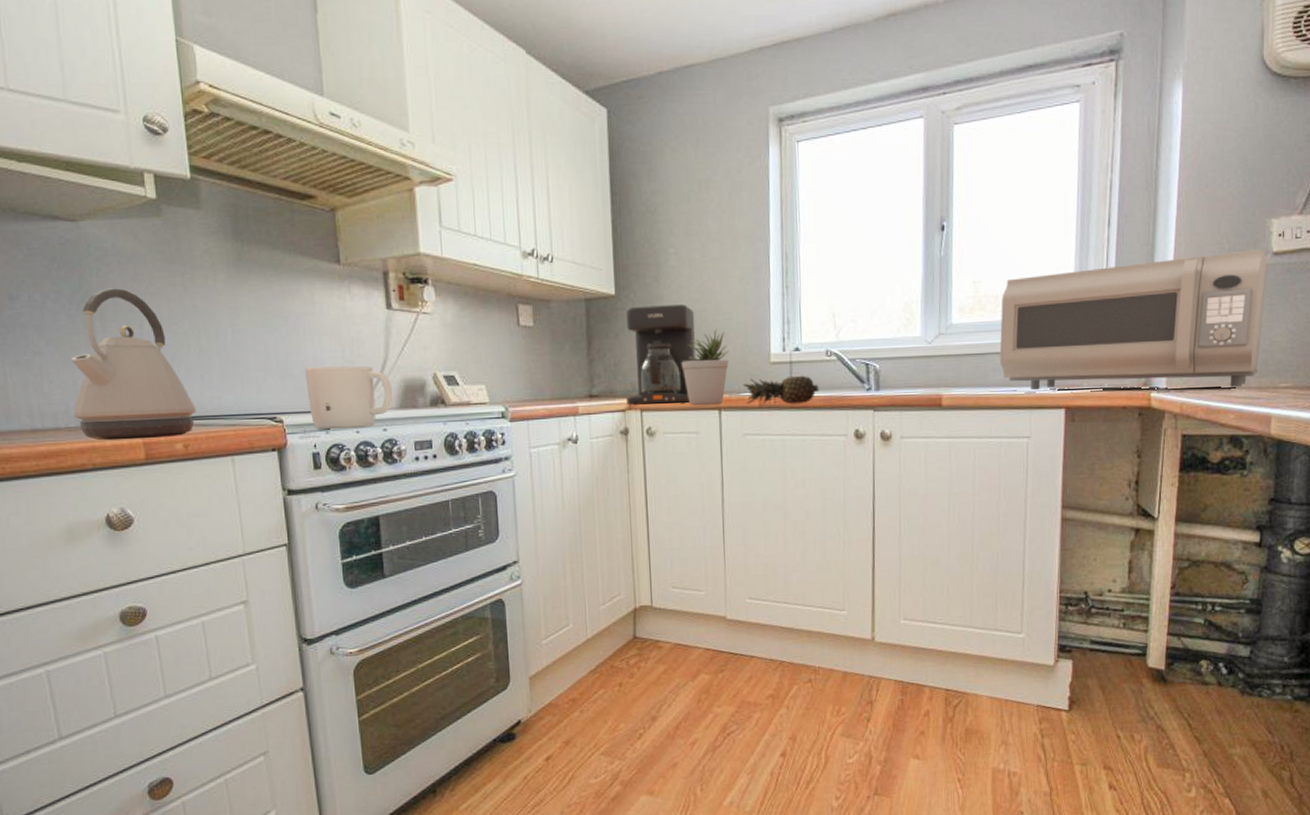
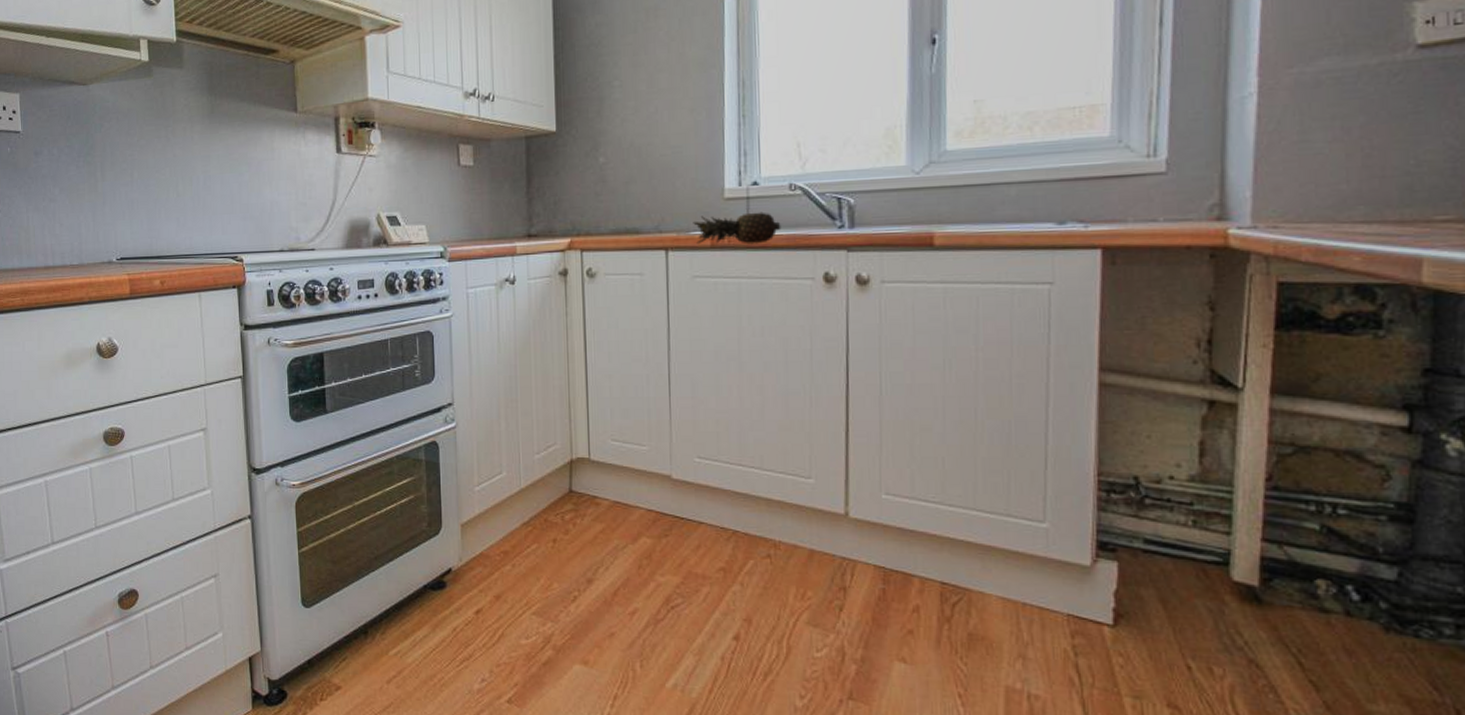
kettle: present [71,288,197,441] -> none [77,142,172,277]
mug: present [304,366,392,430] -> none [262,207,339,269]
coffee maker: present [626,304,697,406] -> none [566,139,642,246]
potted plant: present [681,329,730,406] -> none [625,164,678,246]
microwave: present [999,249,1268,391] -> none [1009,41,1410,227]

